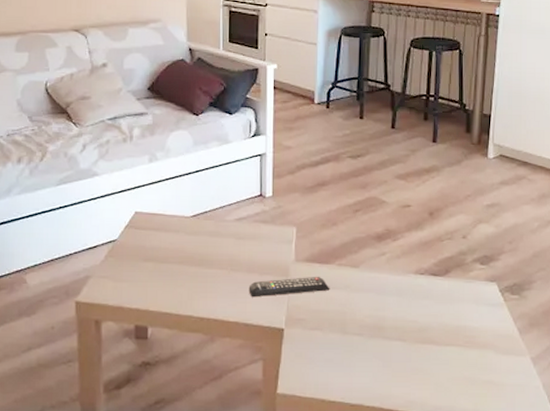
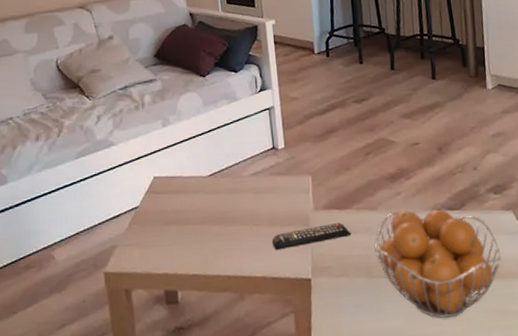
fruit basket: none [352,271,478,380] -> present [374,209,501,318]

